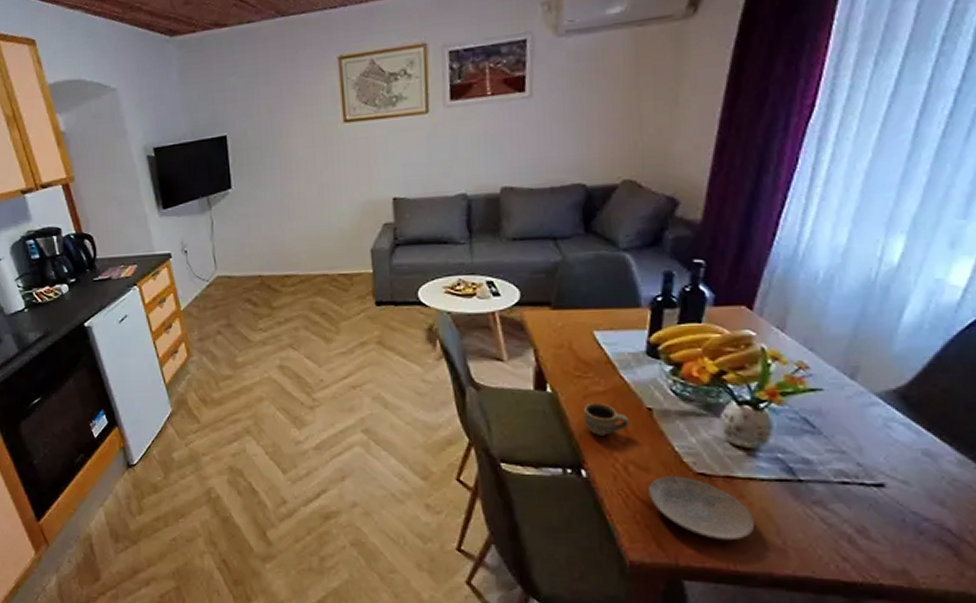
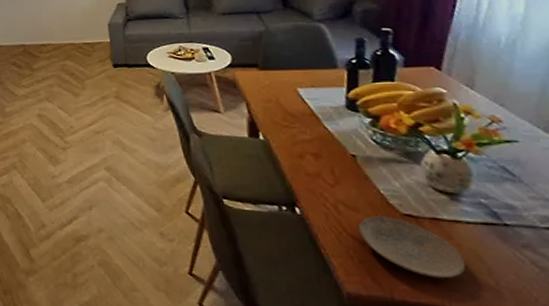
cup: present [583,403,629,436] -> none [293,150,336,178]

